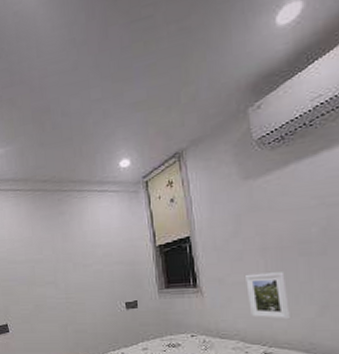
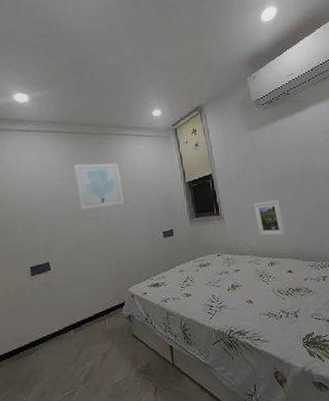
wall art: none [34,222,84,274] -> present [74,163,125,211]

